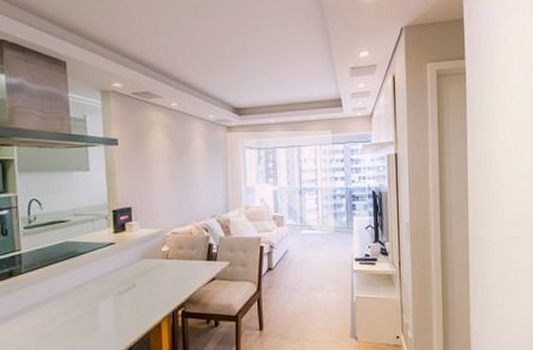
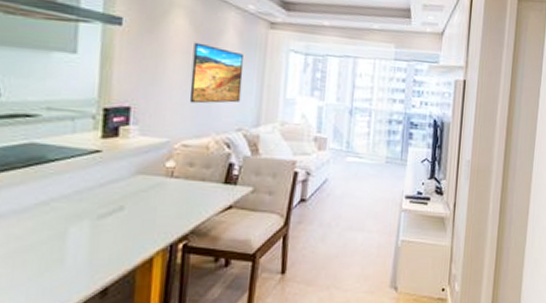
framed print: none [171,151,212,199] -> present [189,42,244,104]

